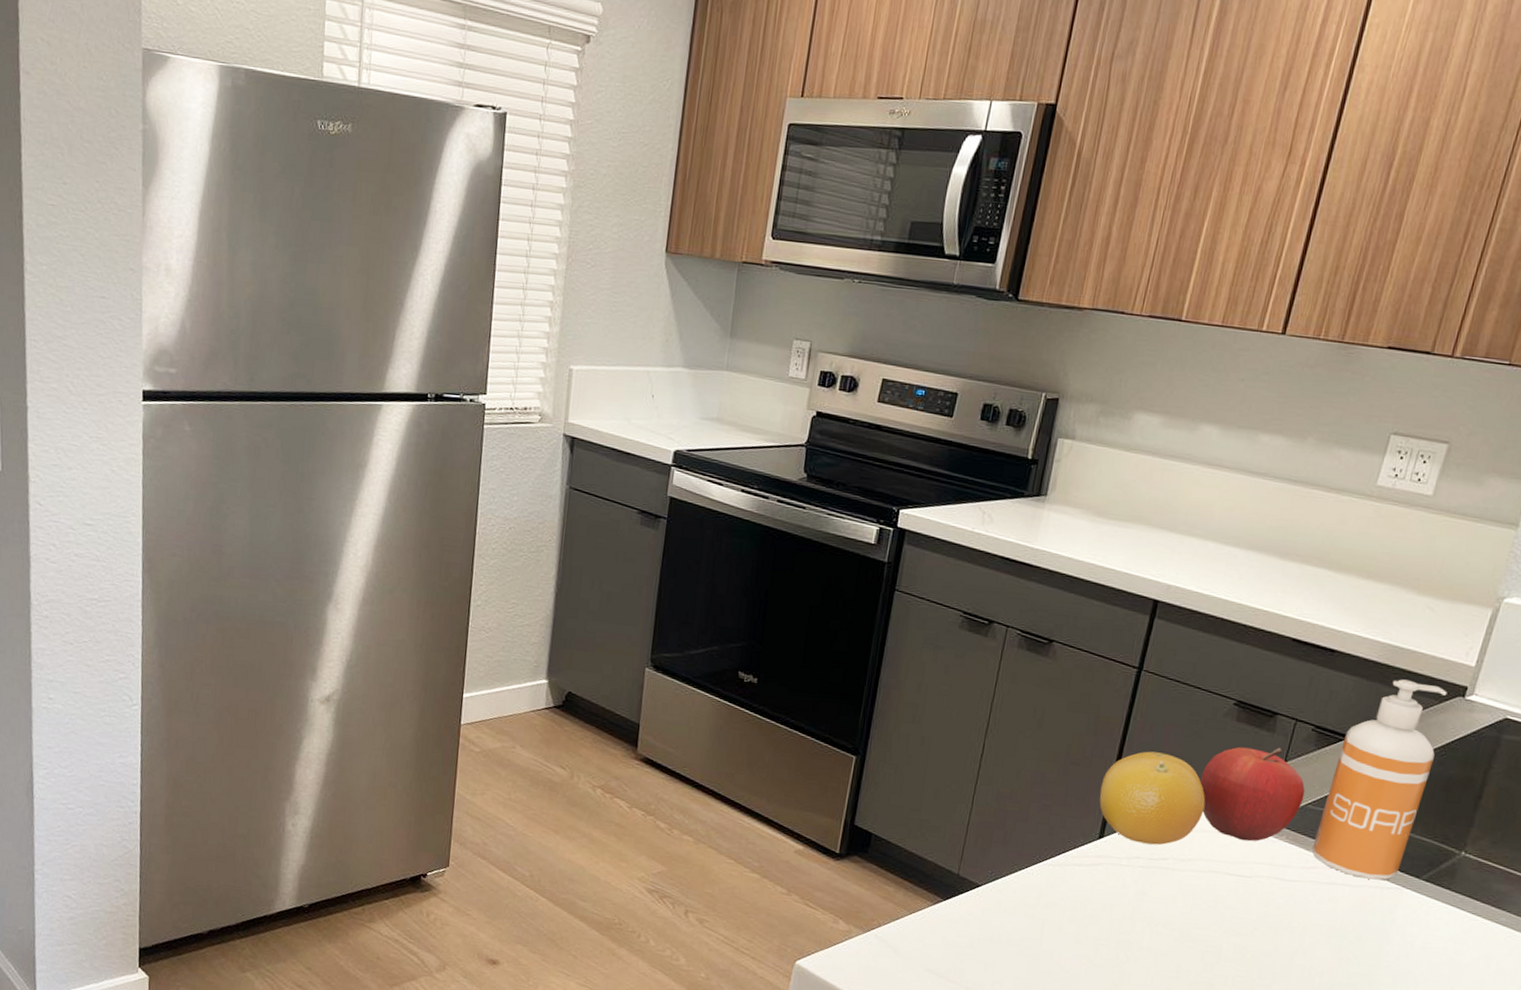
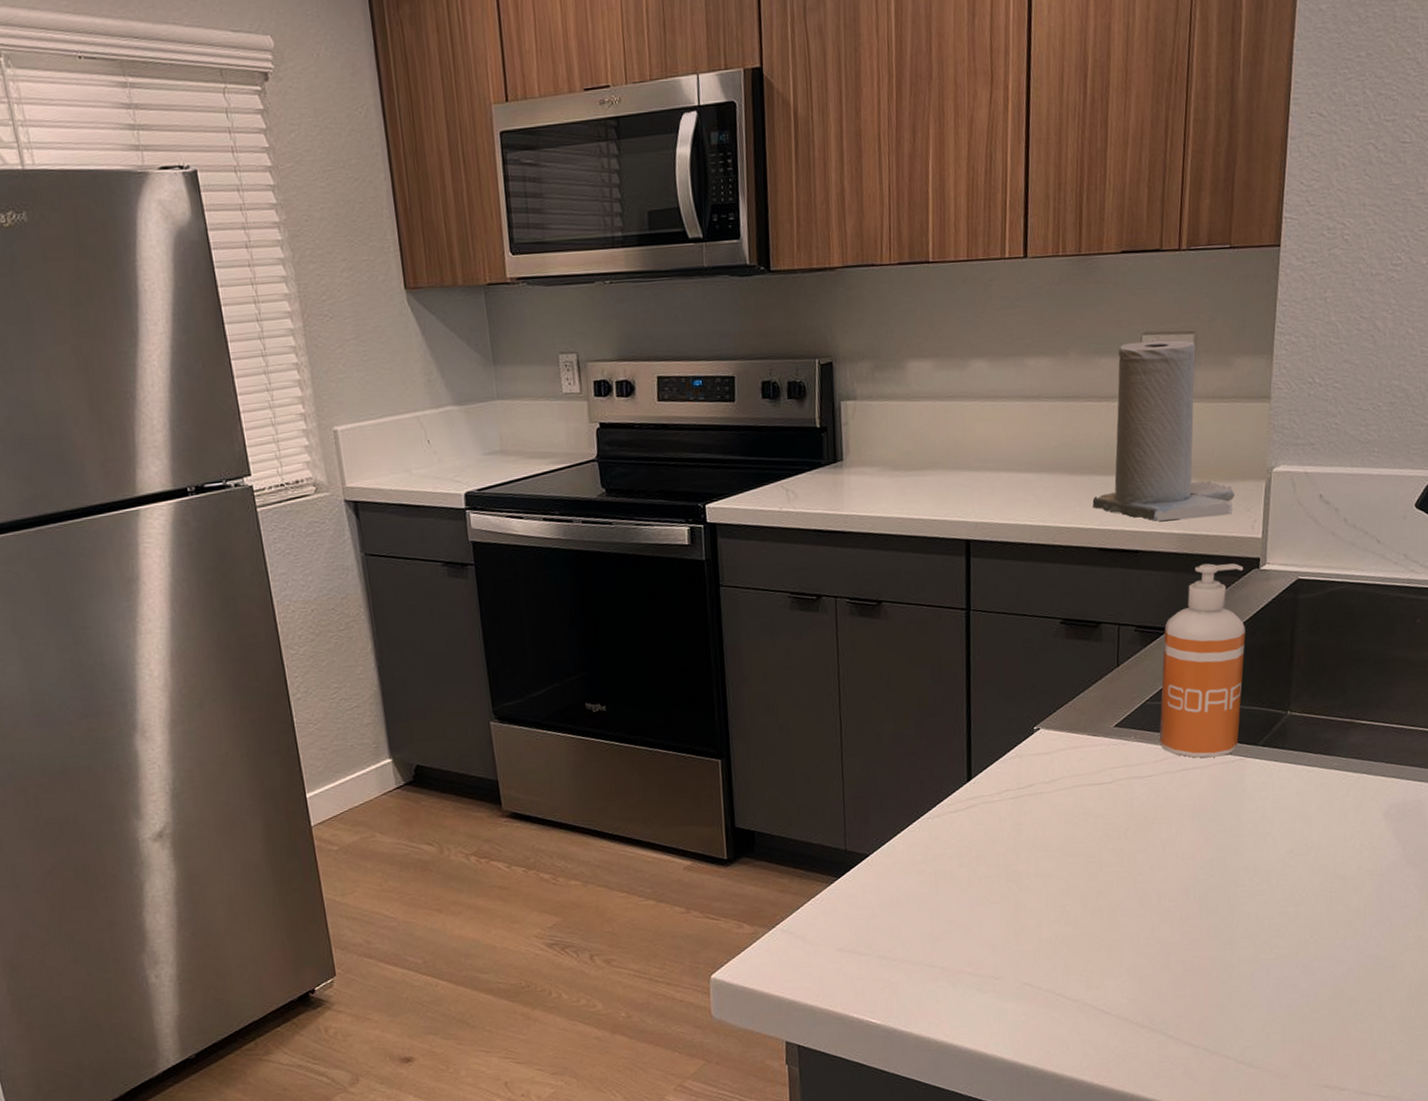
fruit: present [1099,751,1206,845] -> none [957,684,1057,777]
fruit: present [1200,746,1306,842] -> none [1046,654,1142,750]
paper towel: none [1296,439,1455,636] -> present [1092,340,1234,521]

